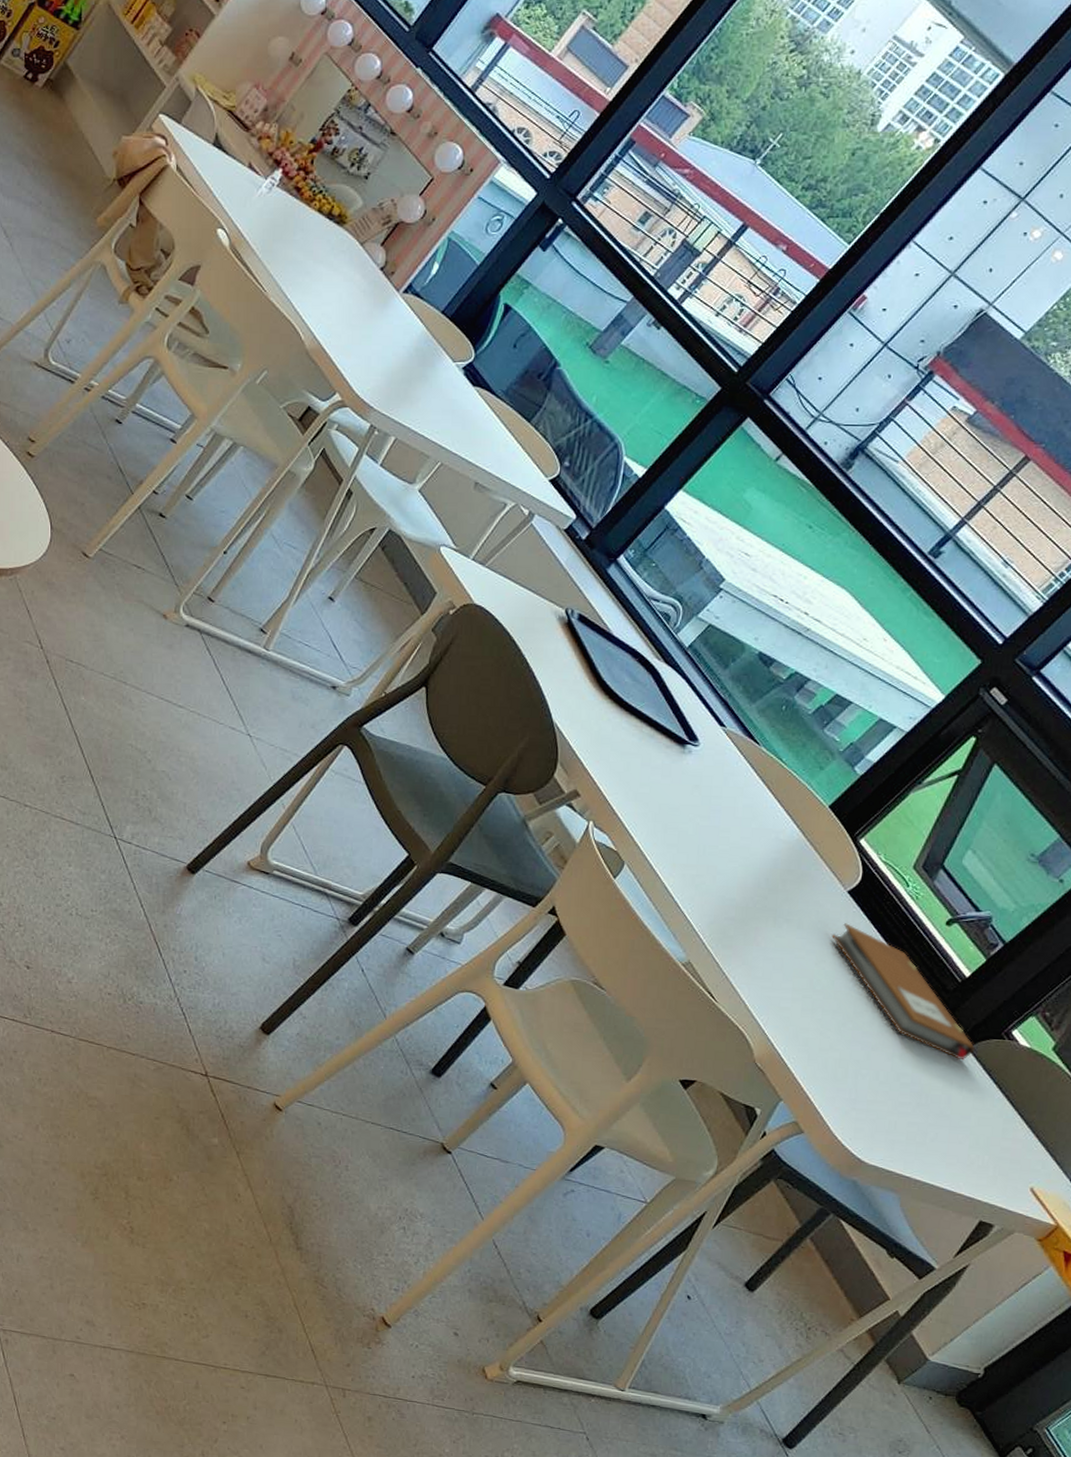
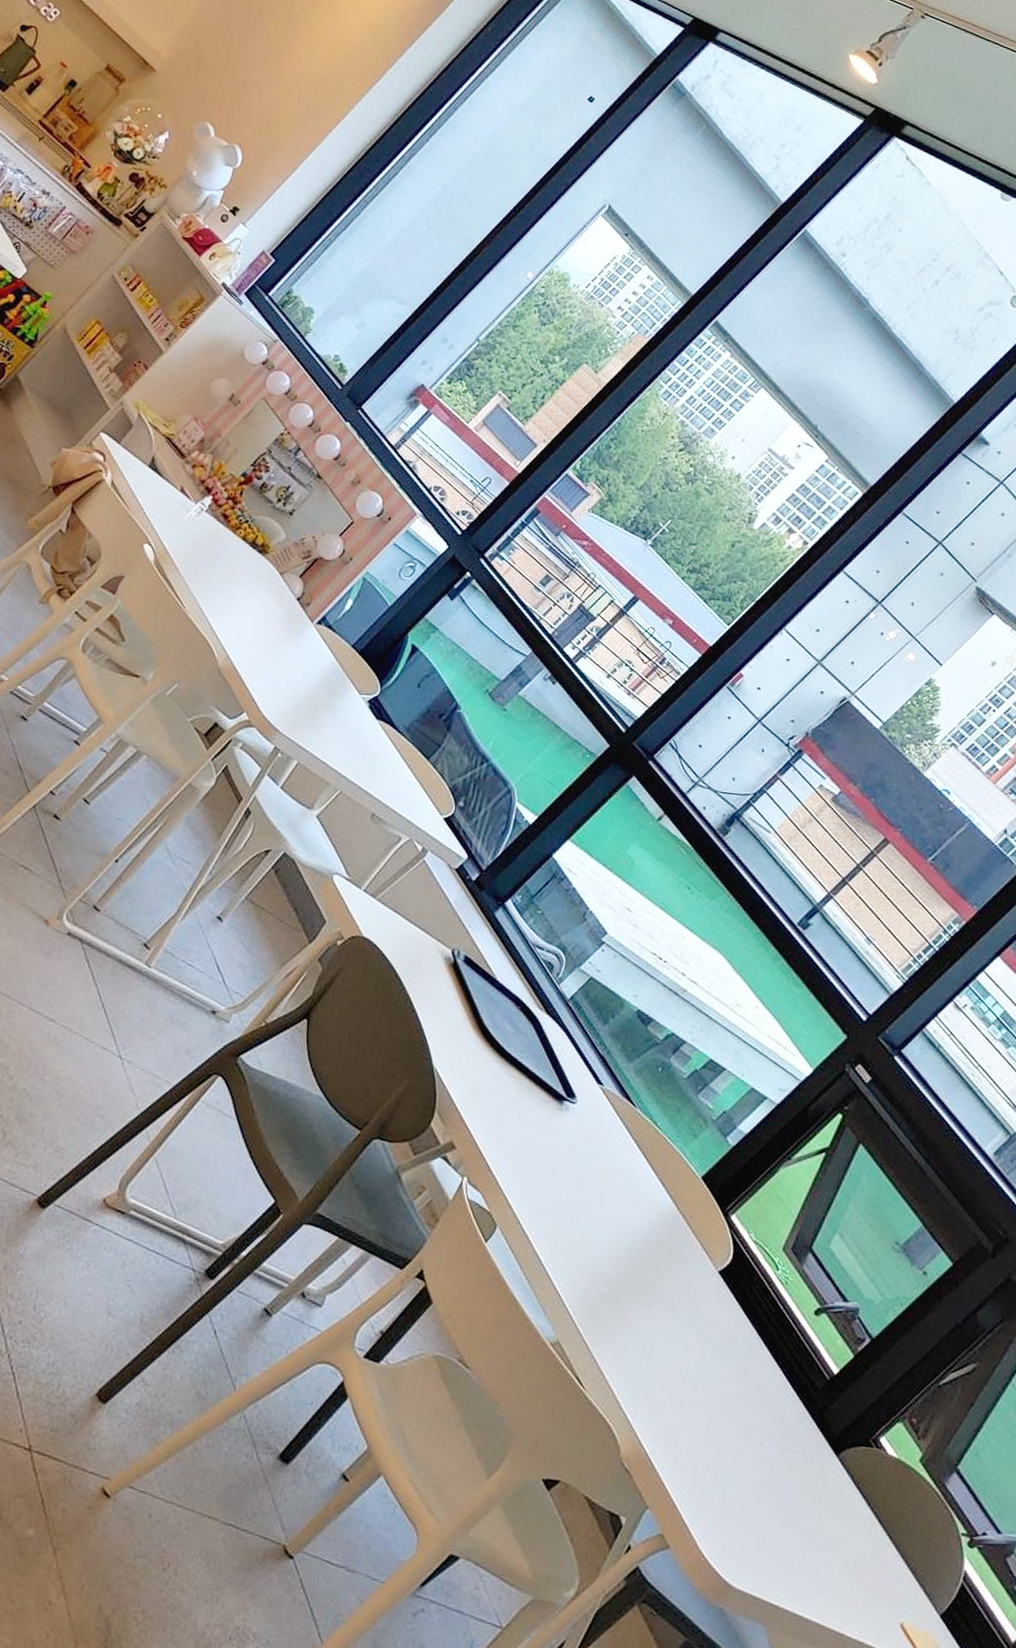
notebook: present [832,923,975,1061] -> none [702,1306,844,1470]

